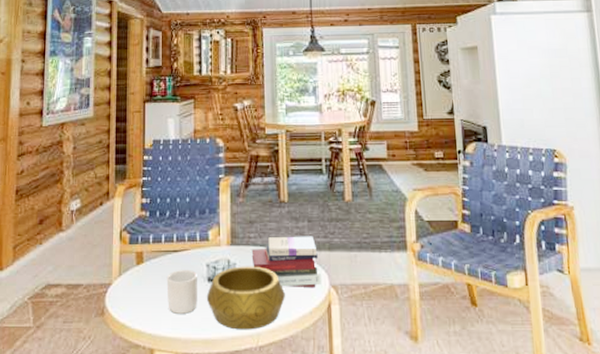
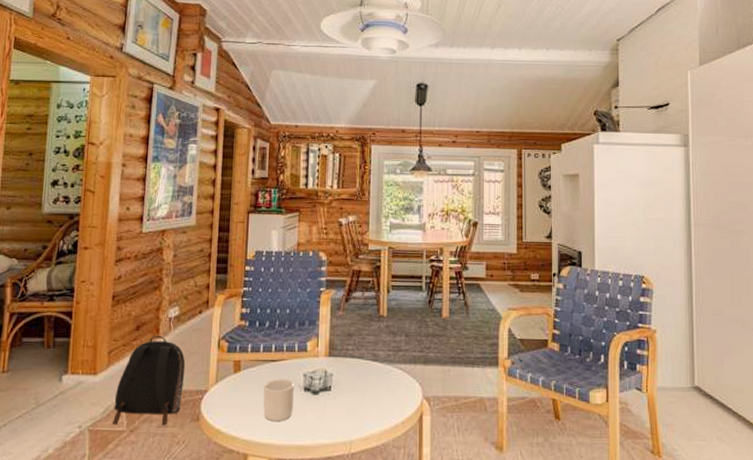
backpack: none [20,228,89,321] -> present [113,335,186,426]
decorative bowl: present [206,266,285,330] -> none [302,377,379,438]
books: present [251,236,321,287] -> none [348,349,415,399]

